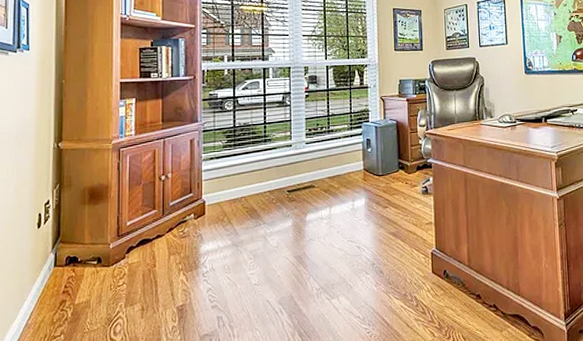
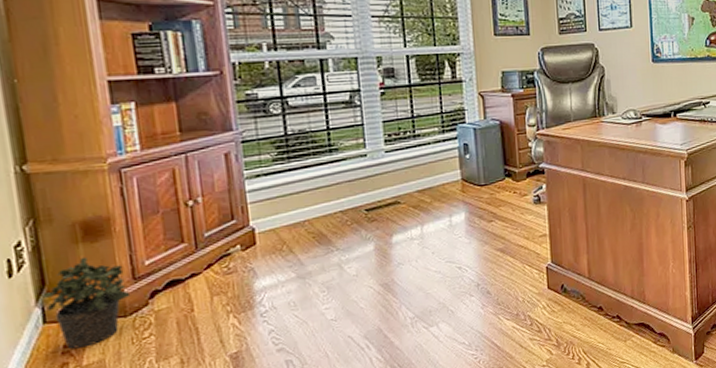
potted plant: none [57,215,114,290] -> present [42,256,131,349]

